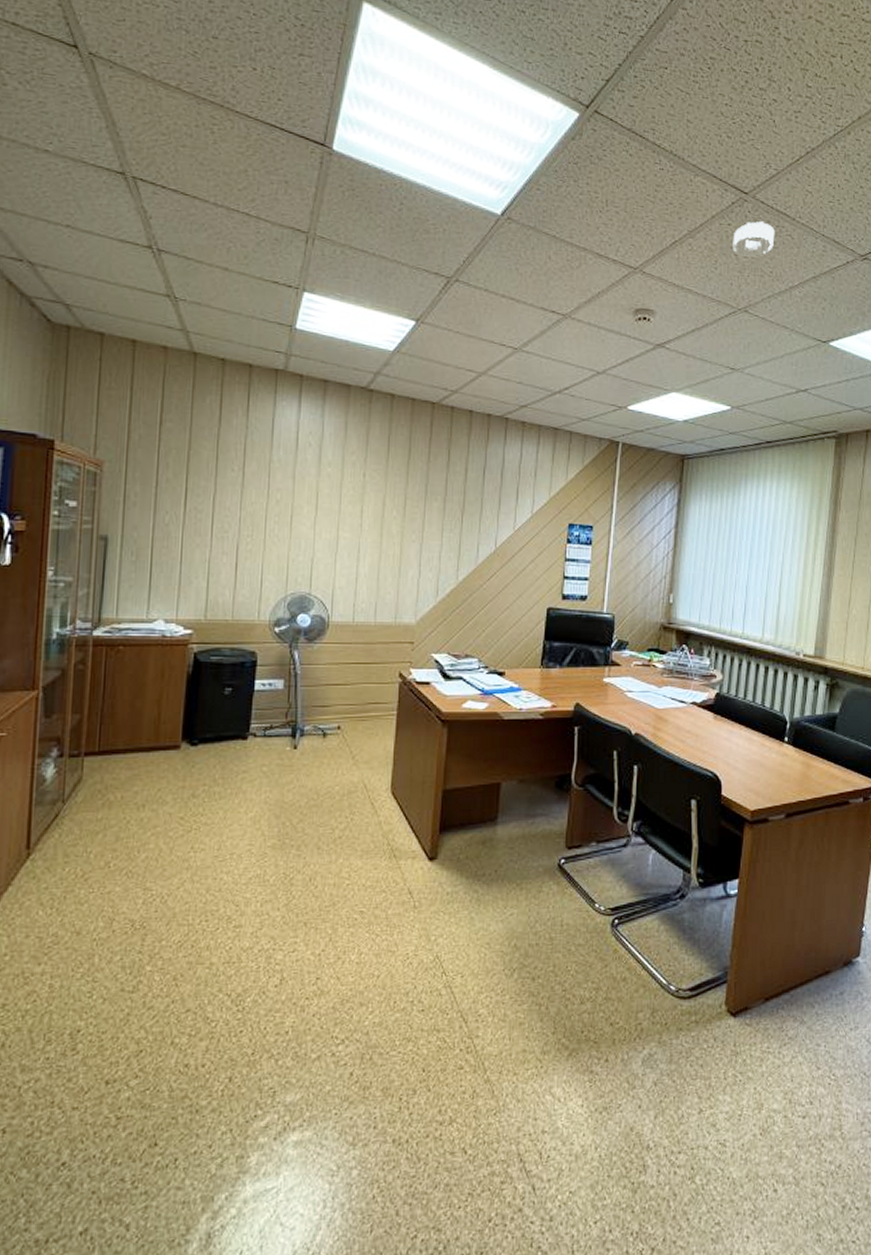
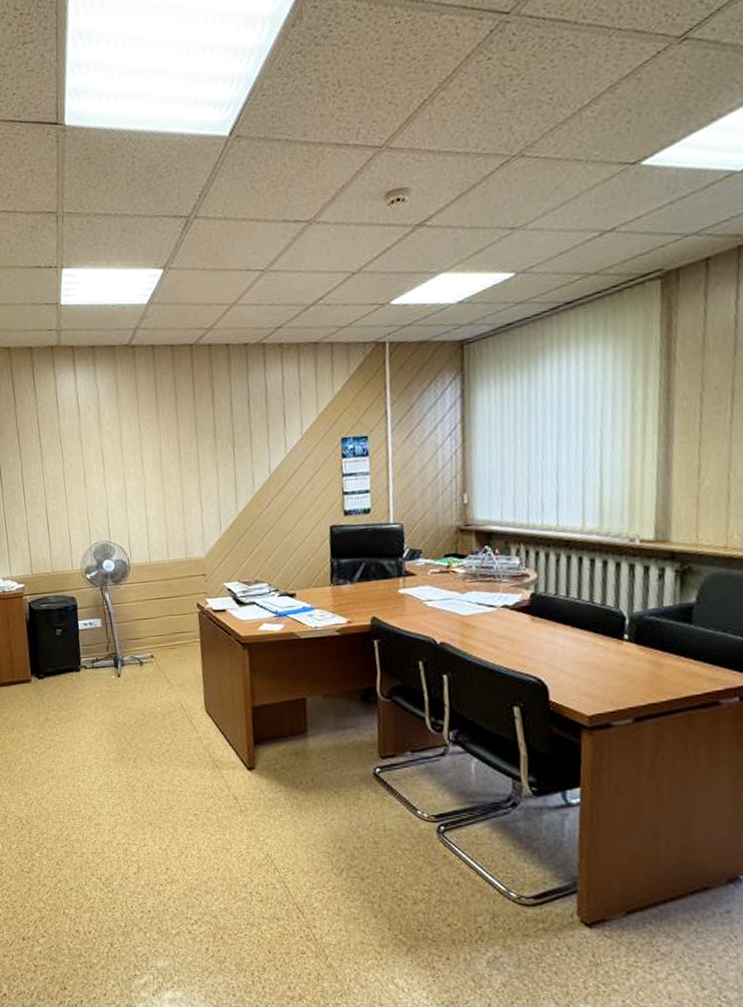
smoke detector: present [733,220,775,257] -> none [496,39,552,92]

